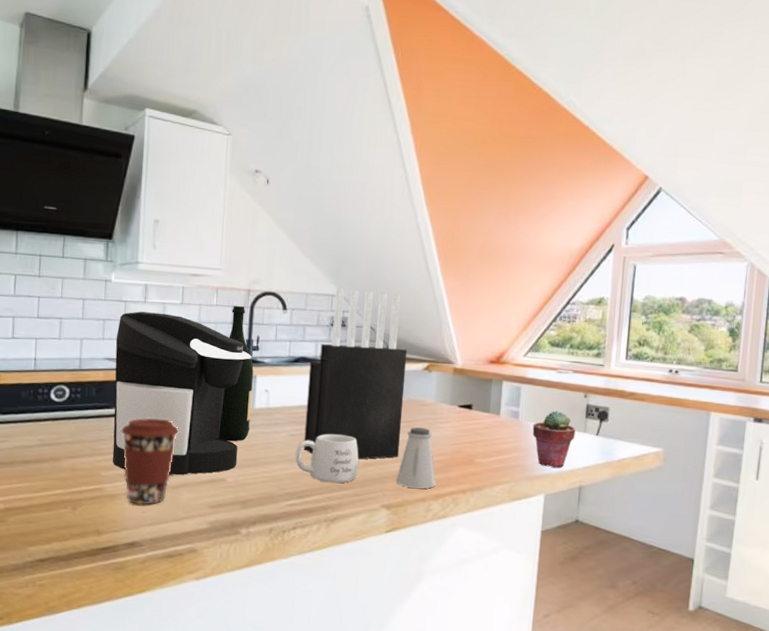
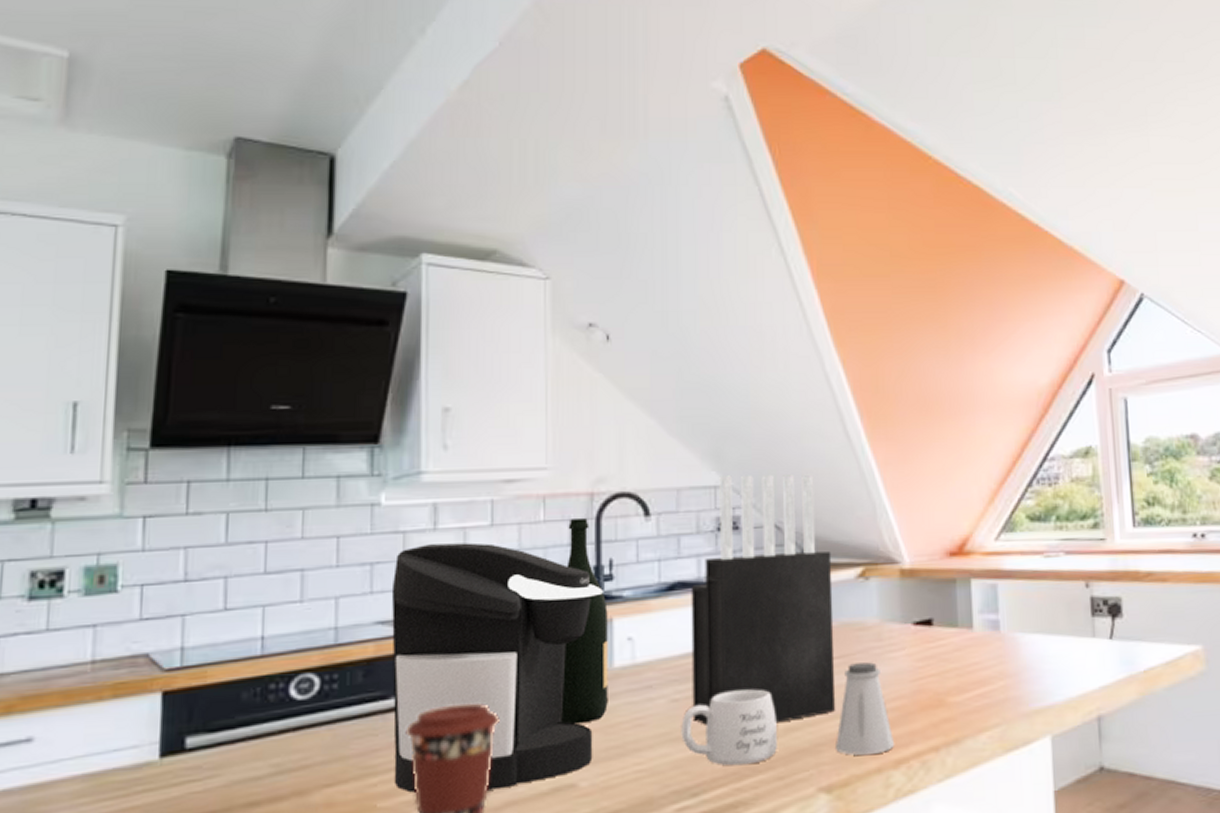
potted succulent: present [532,410,576,468] -> none [1021,611,1081,695]

